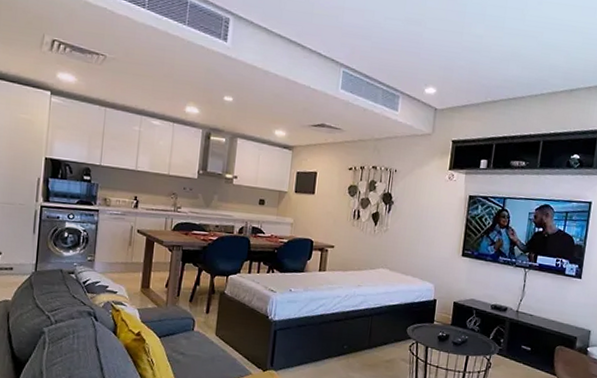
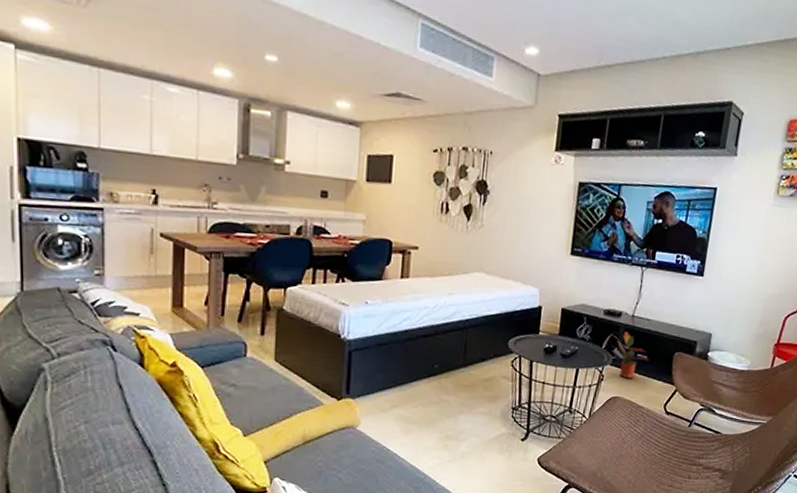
potted plant: none [498,324,533,368] -> present [611,331,649,379]

